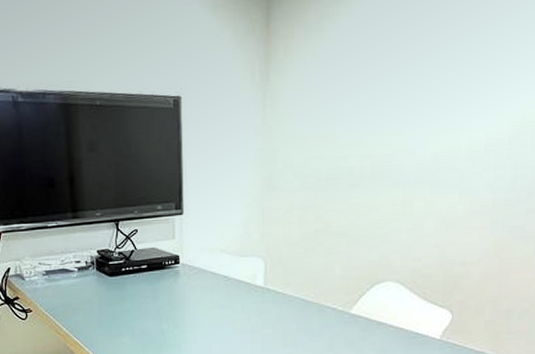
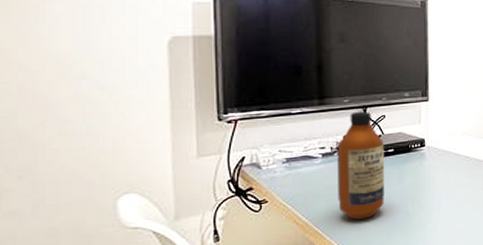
bottle: none [92,225,139,334] -> present [337,111,385,220]

